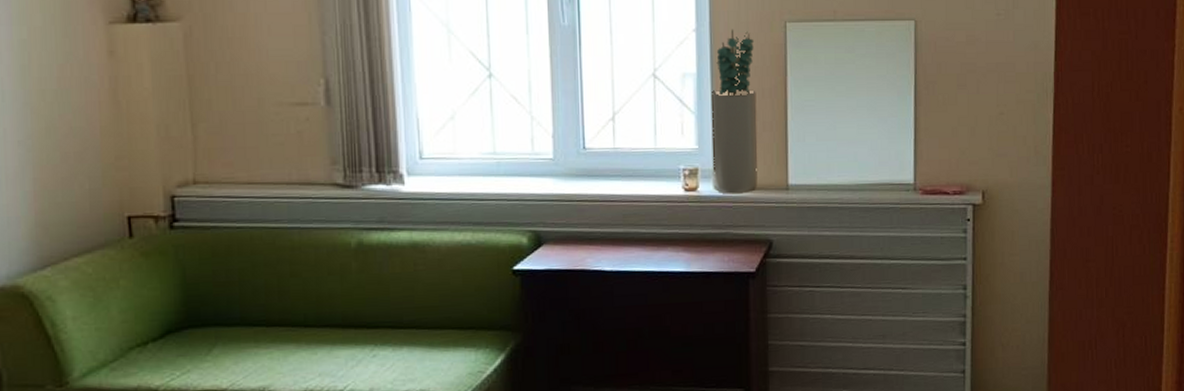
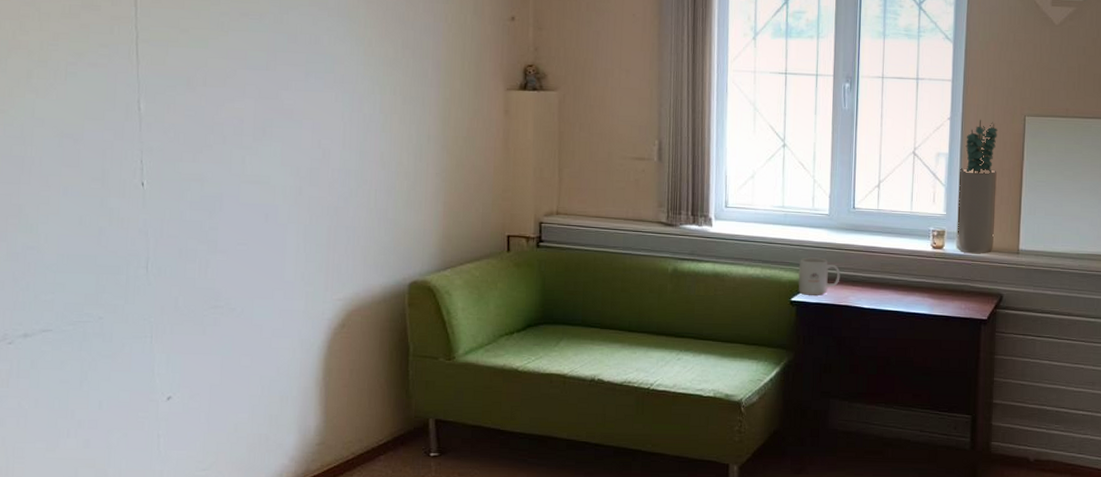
mug: none [519,213,573,261] -> present [798,257,841,295]

